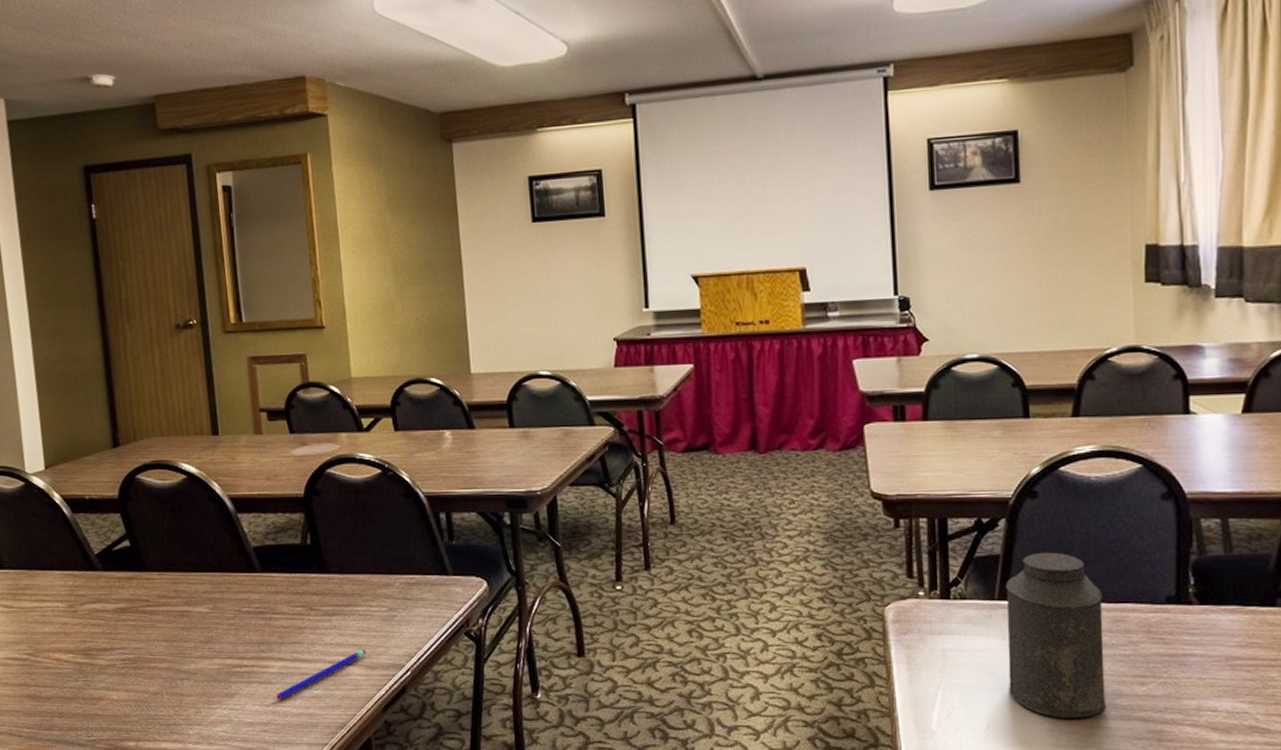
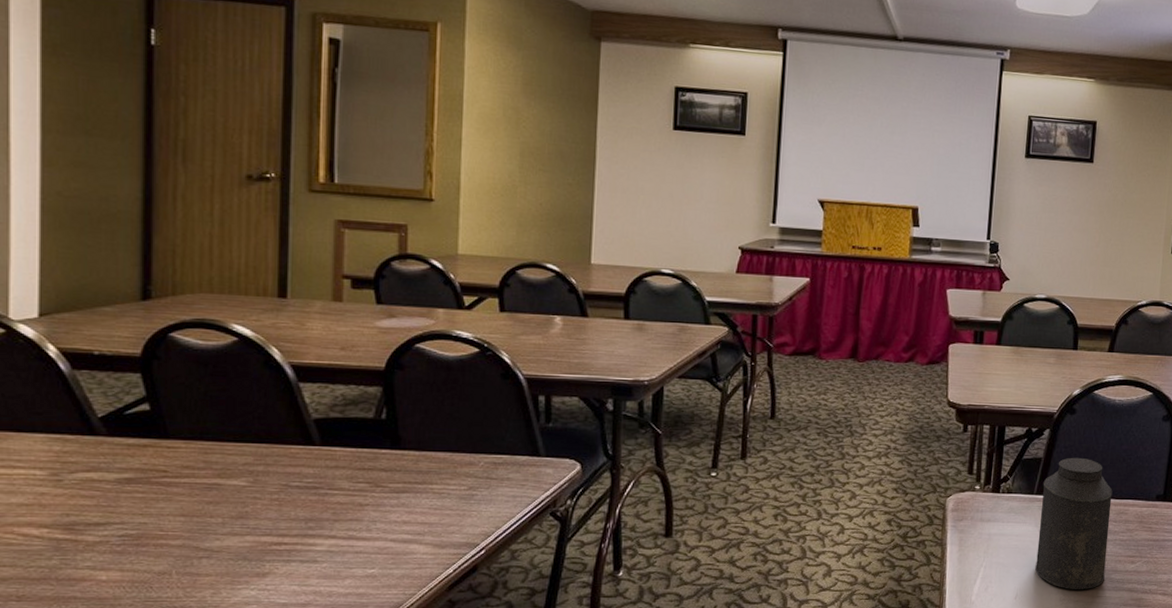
pen: present [276,649,366,700] -> none [321,528,436,580]

